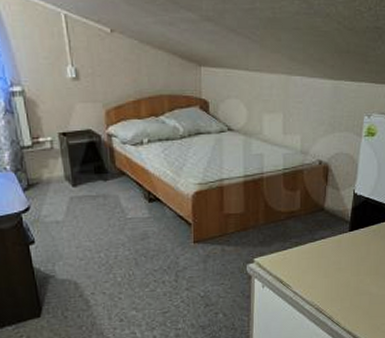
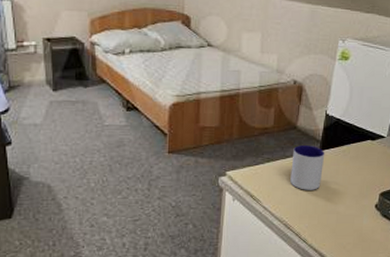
mug: none [320,227,355,273] -> present [290,146,325,190]

